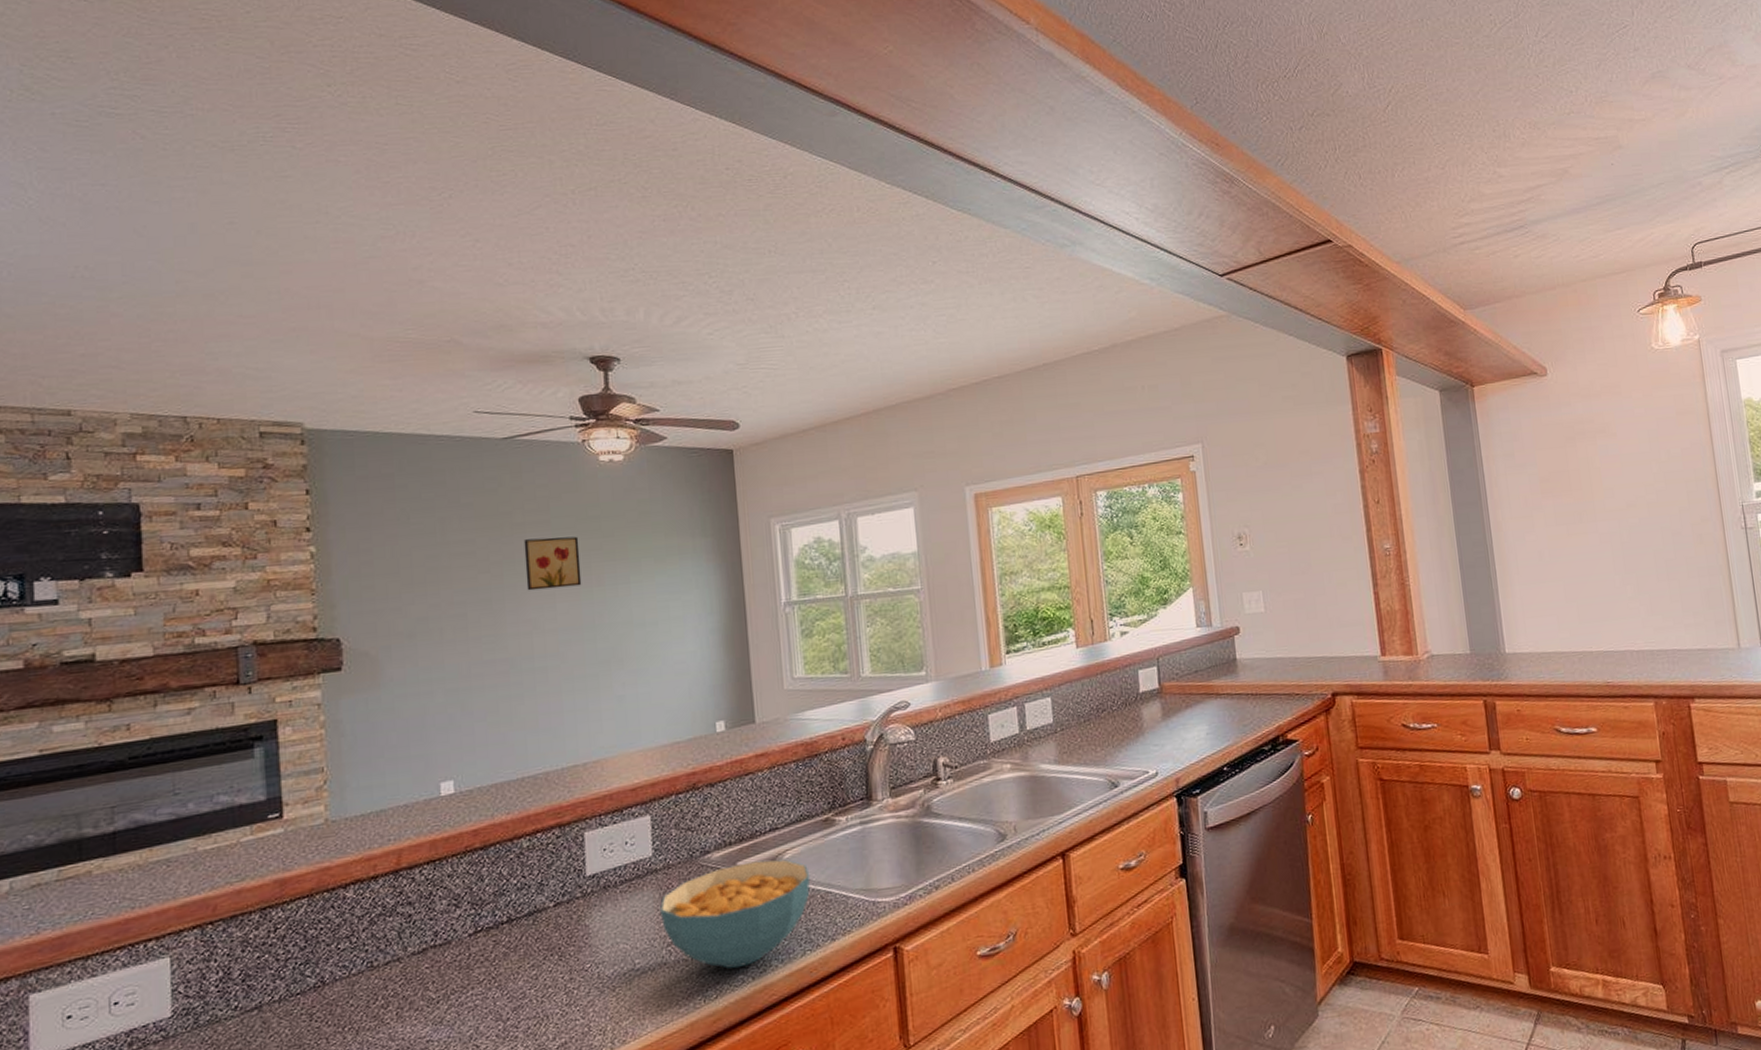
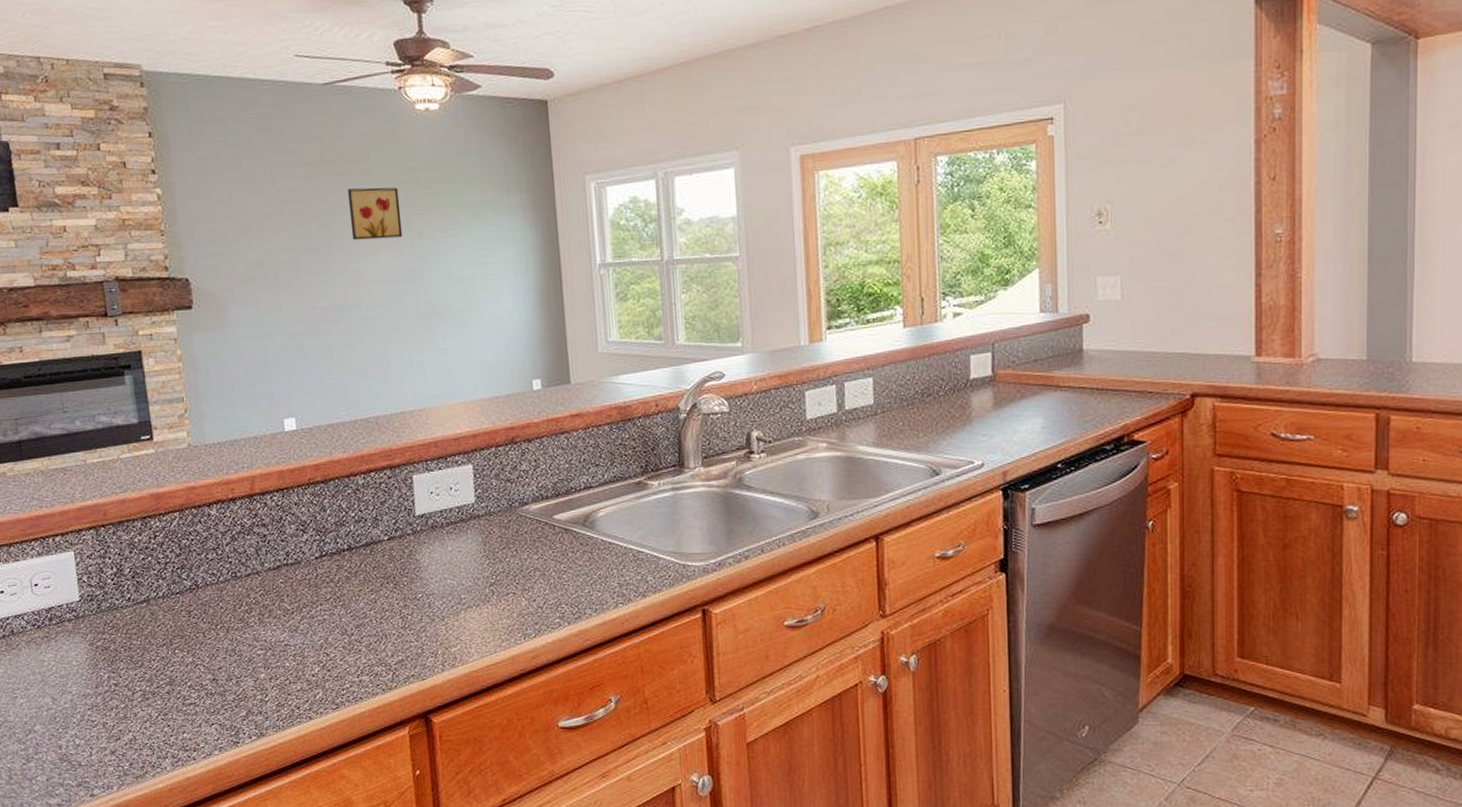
cereal bowl: present [660,859,811,969] -> none [483,516,623,613]

